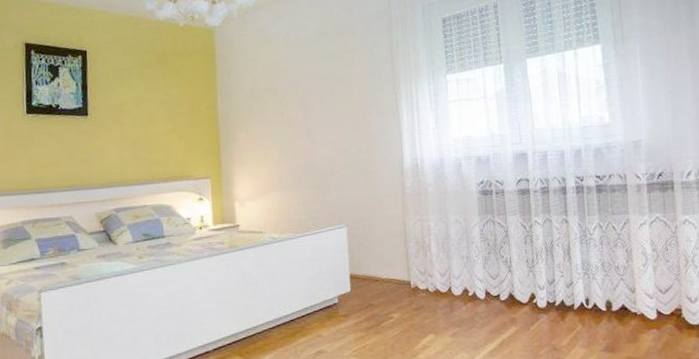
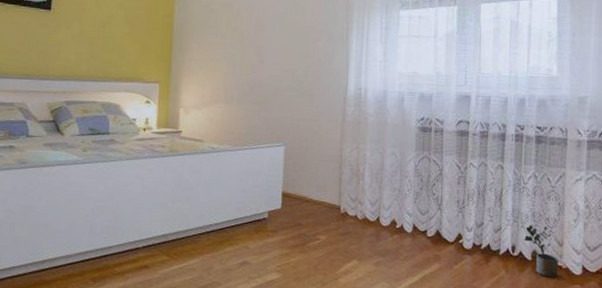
potted plant: none [596,275,635,326] -> present [524,225,559,278]

